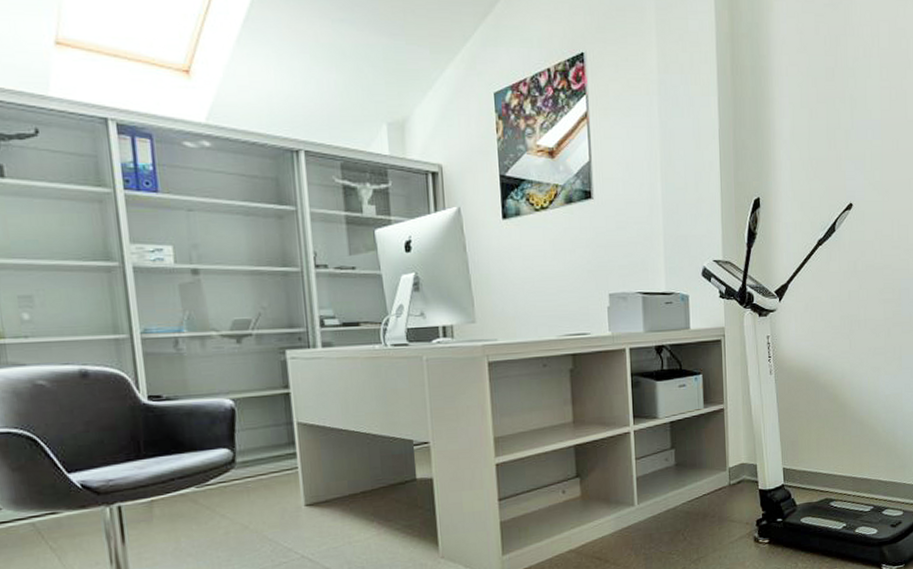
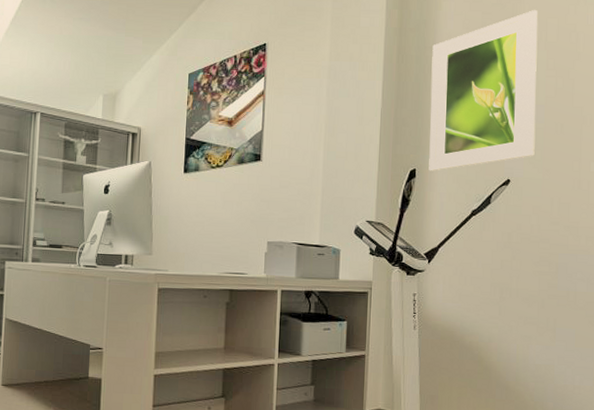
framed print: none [767,12,874,199] -> present [429,10,538,171]

